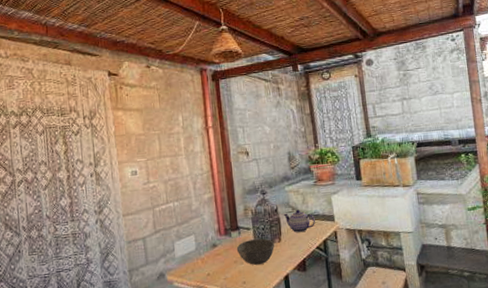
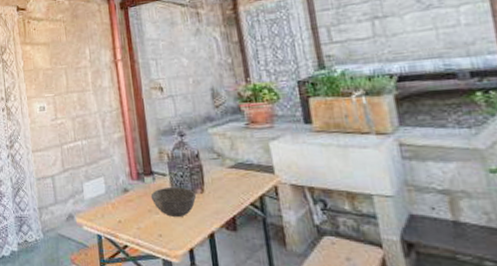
teapot: present [283,209,315,233] -> none [206,156,248,185]

